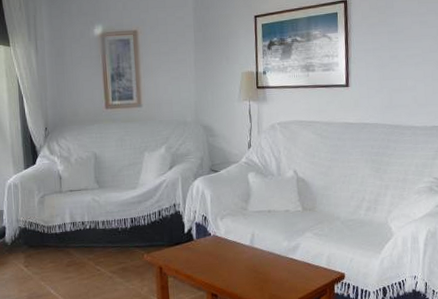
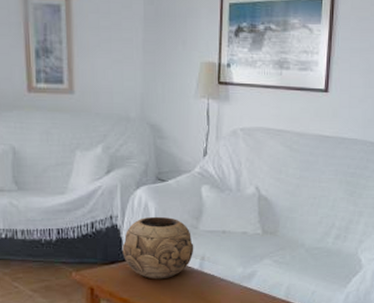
decorative bowl: none [184,201,245,257] -> present [122,216,194,280]

